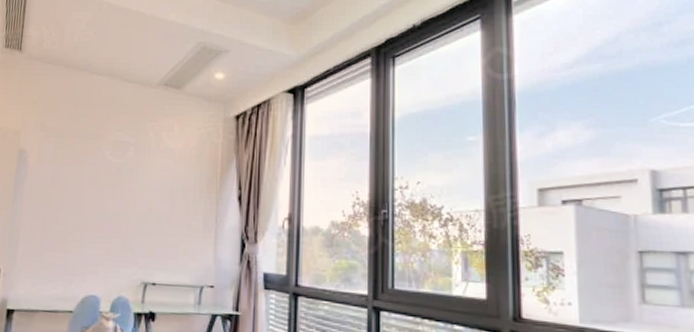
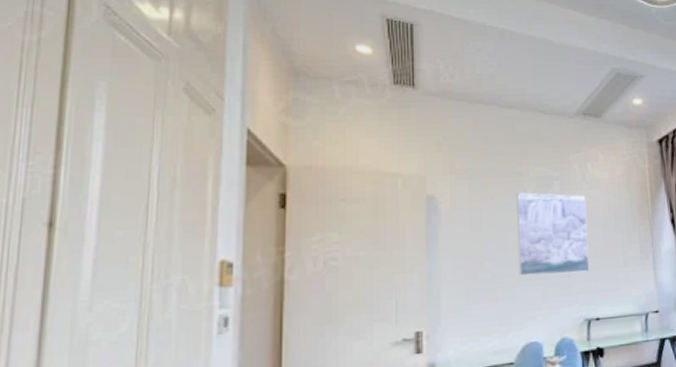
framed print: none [87,154,157,237] -> present [516,192,590,276]

